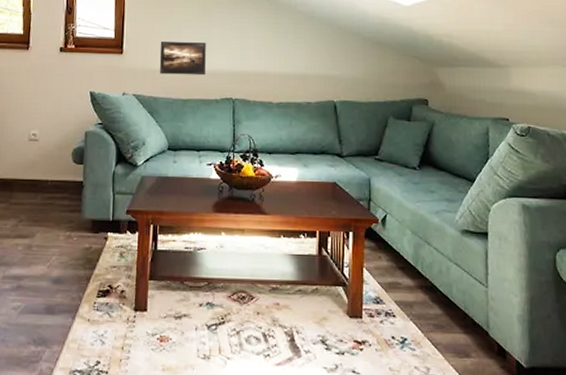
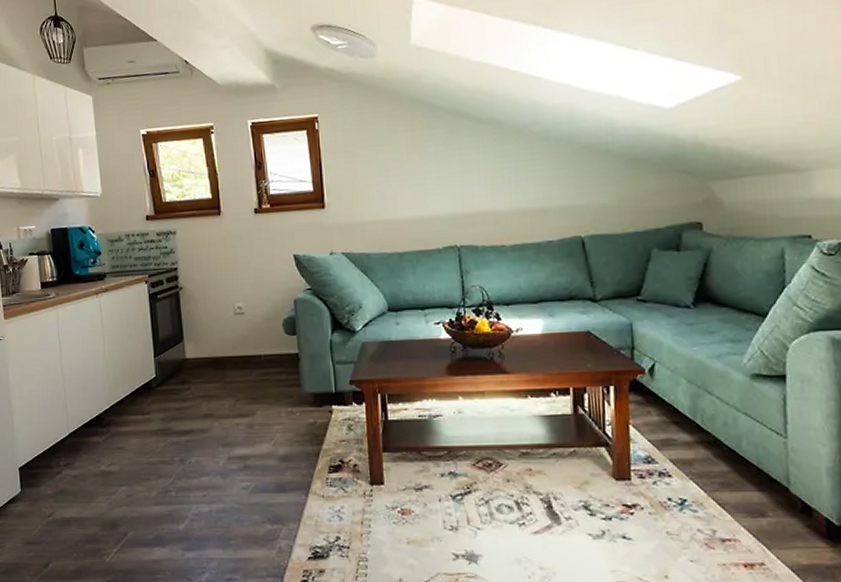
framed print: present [159,41,206,76] -> none [366,183,424,227]

